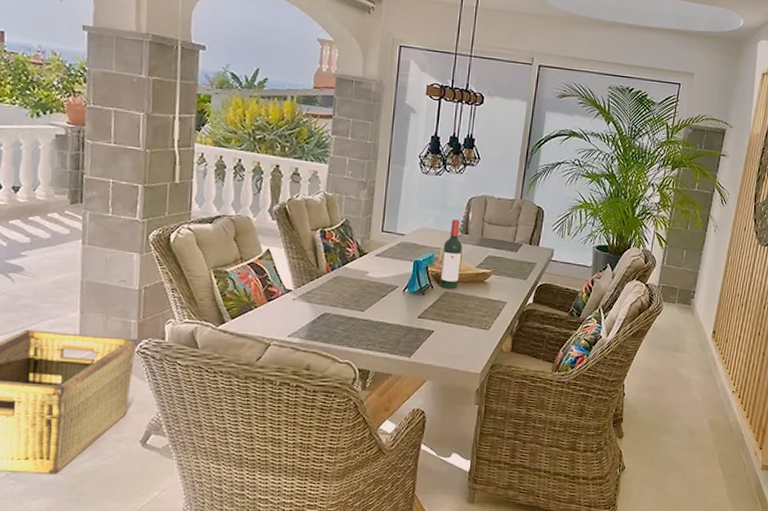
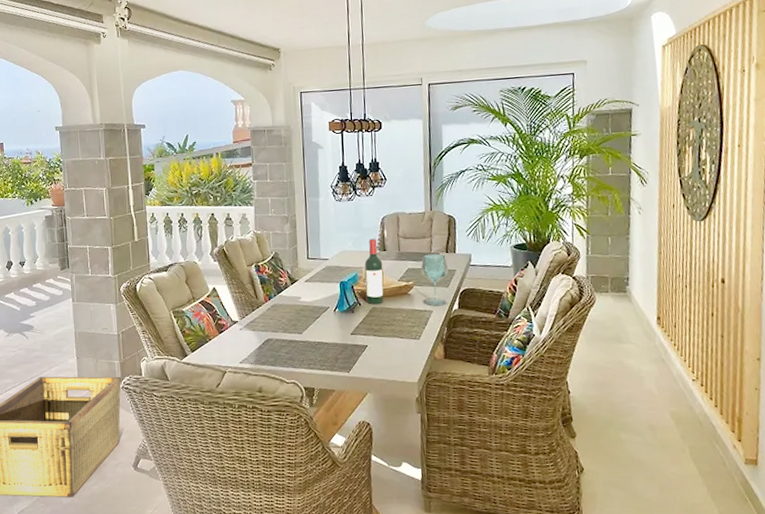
wine glass: none [500,243,529,298] -> present [421,254,448,306]

